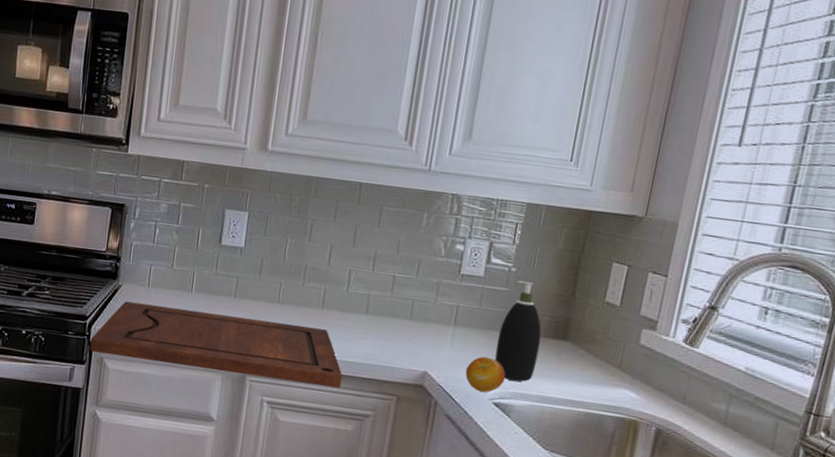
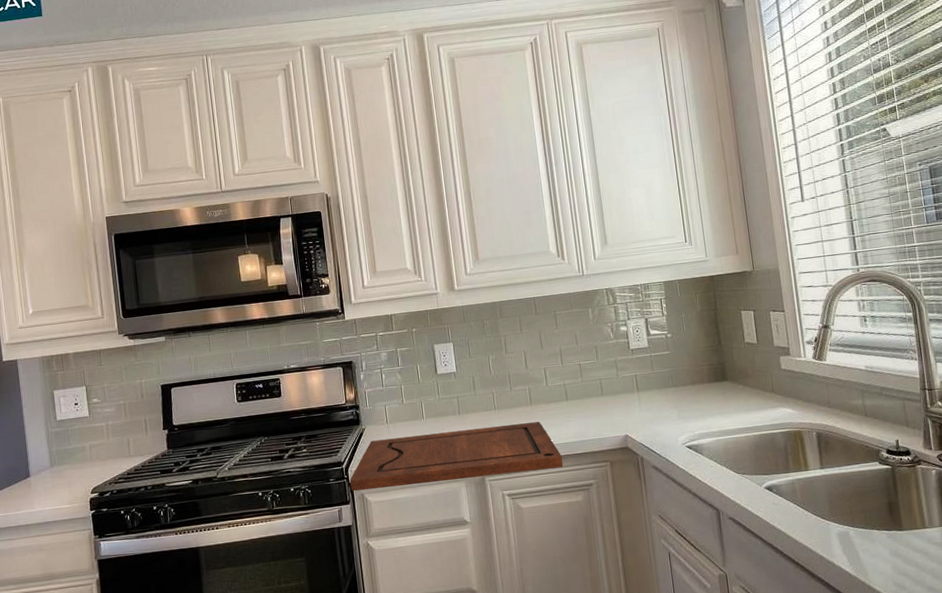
fruit: present [465,356,506,393] -> none [656,410,690,441]
soap dispenser: present [495,280,542,382] -> none [673,342,710,424]

